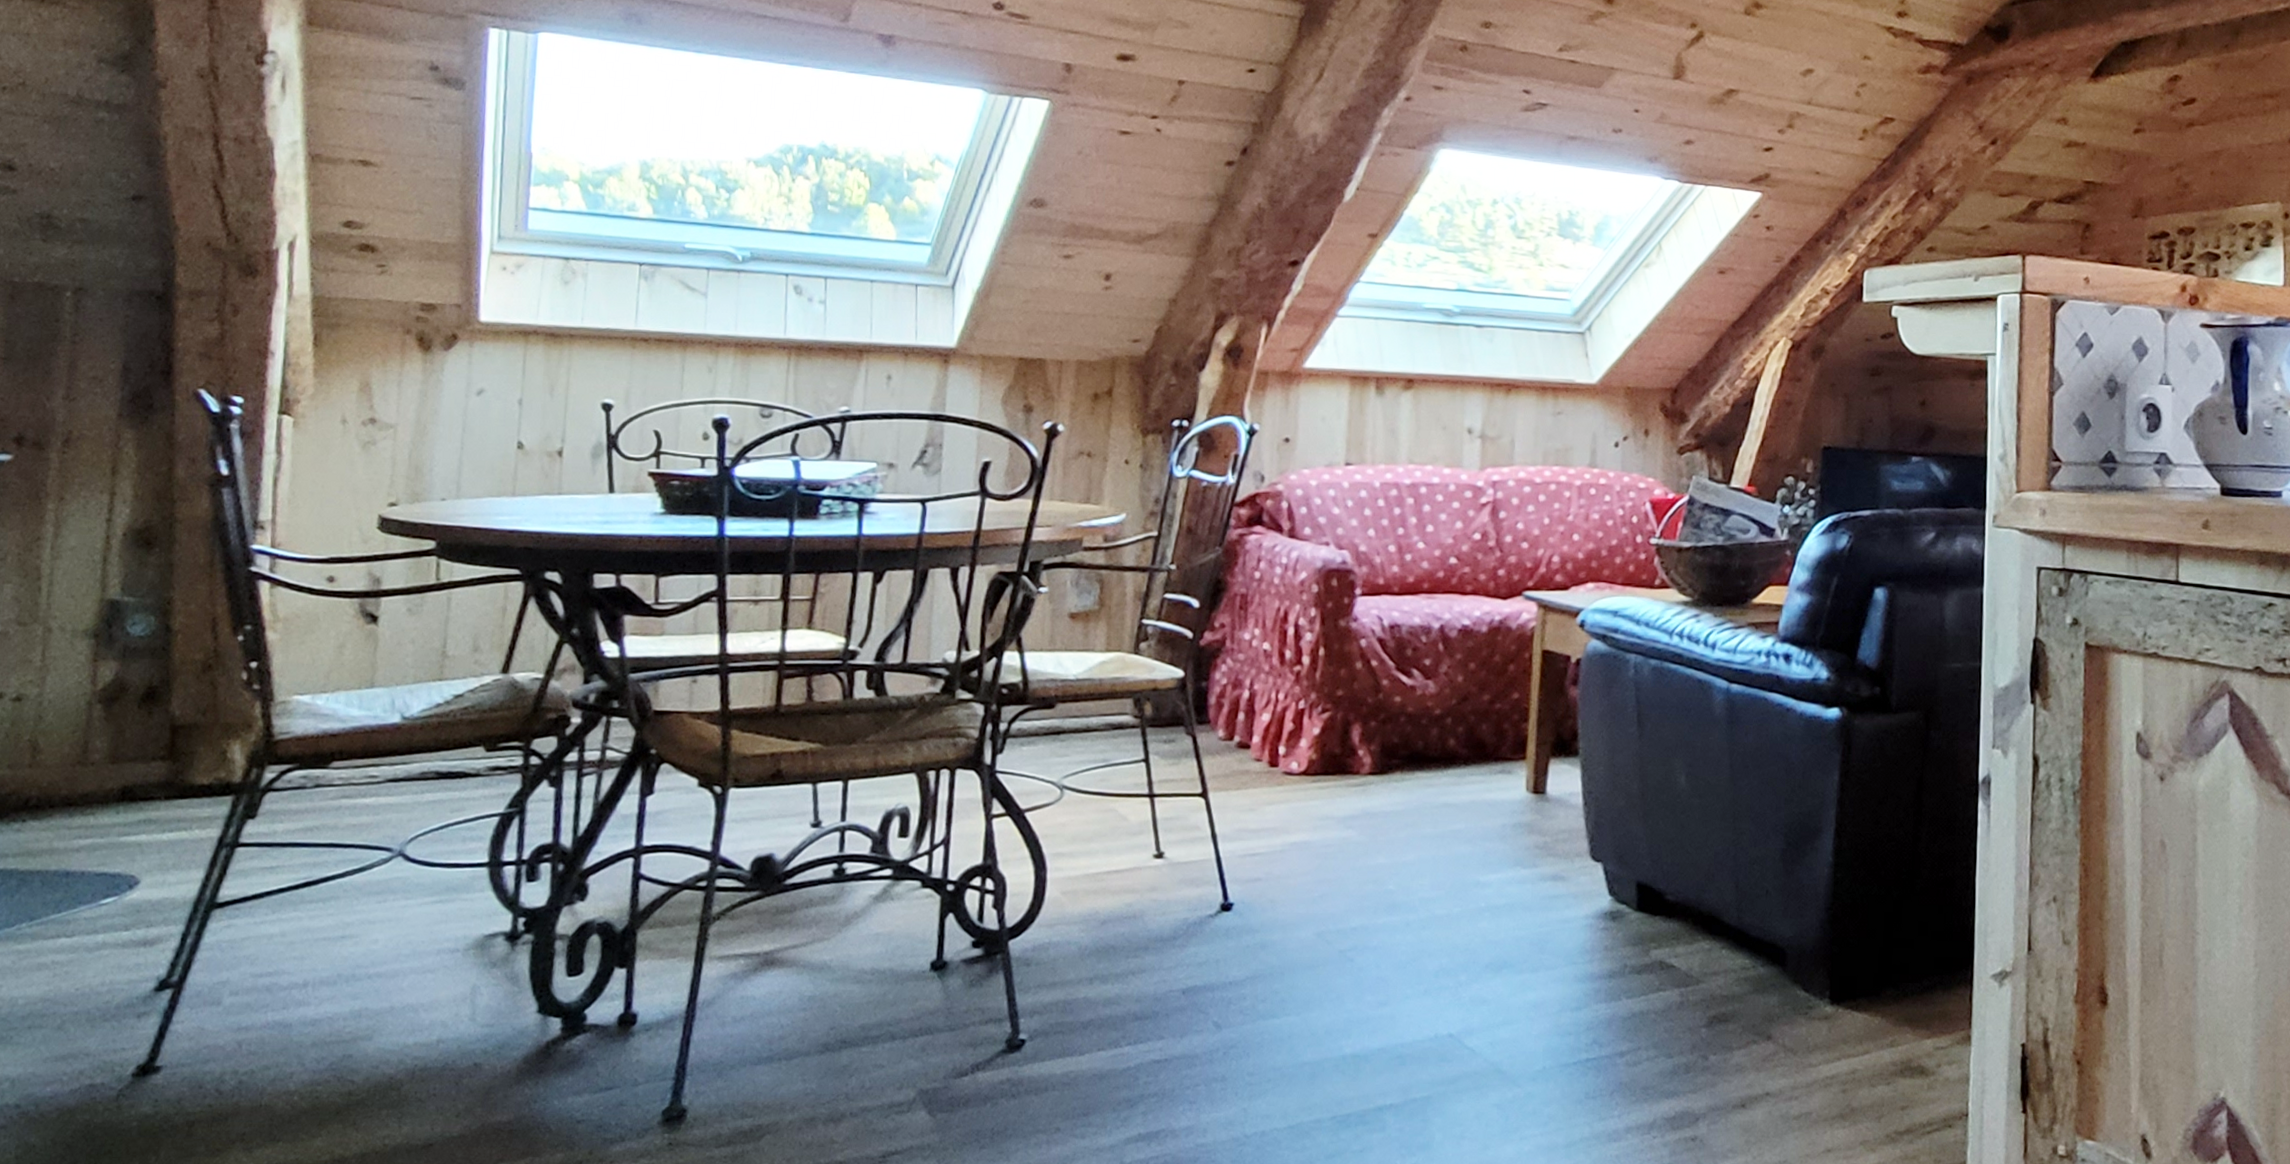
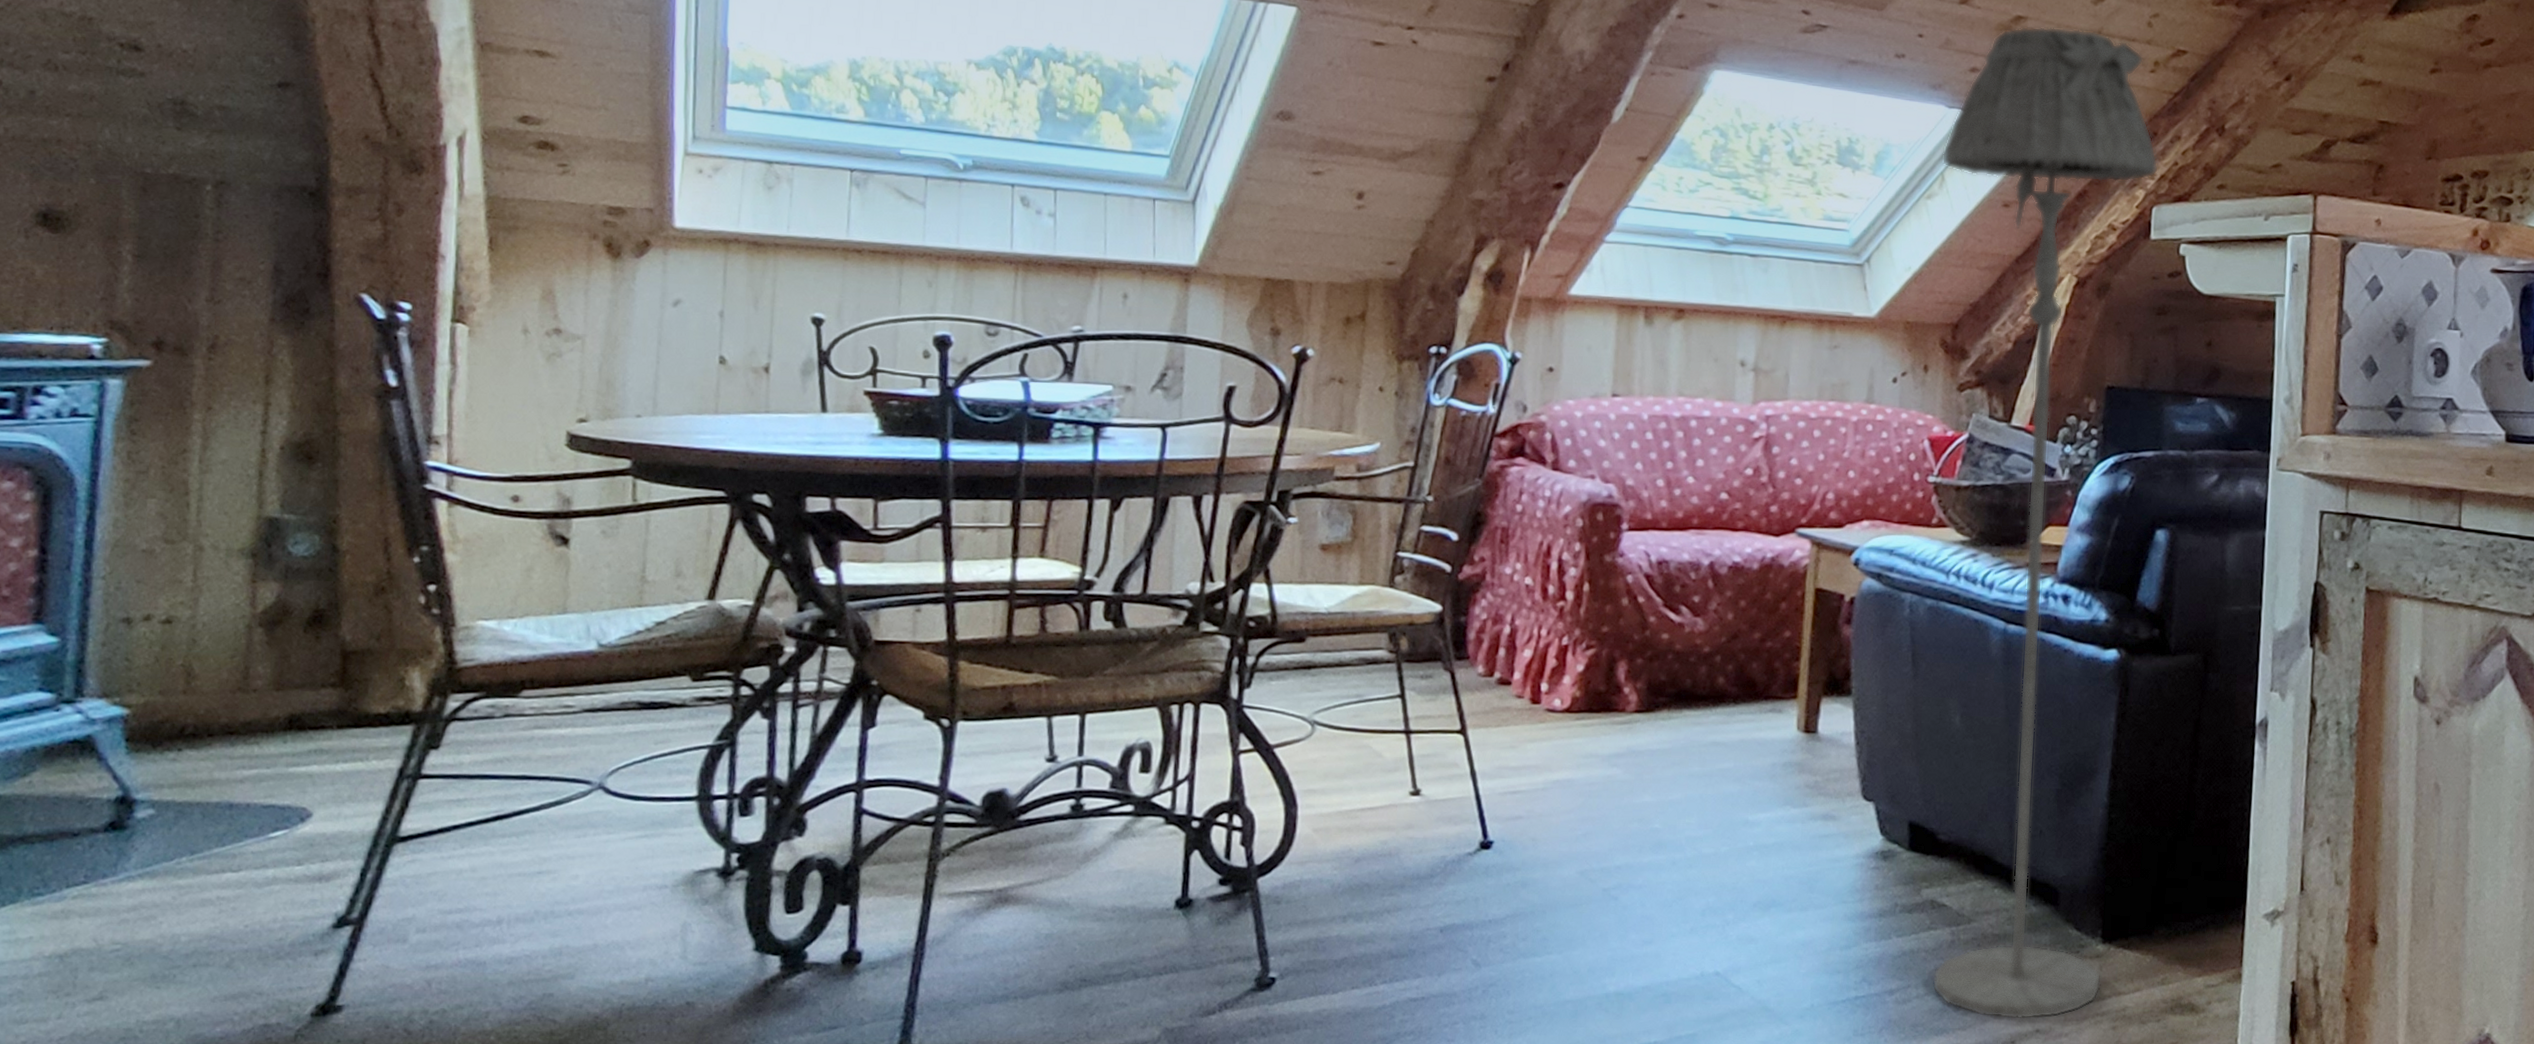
floor lamp: none [1659,98,1870,1083] -> present [1932,26,2159,1020]

